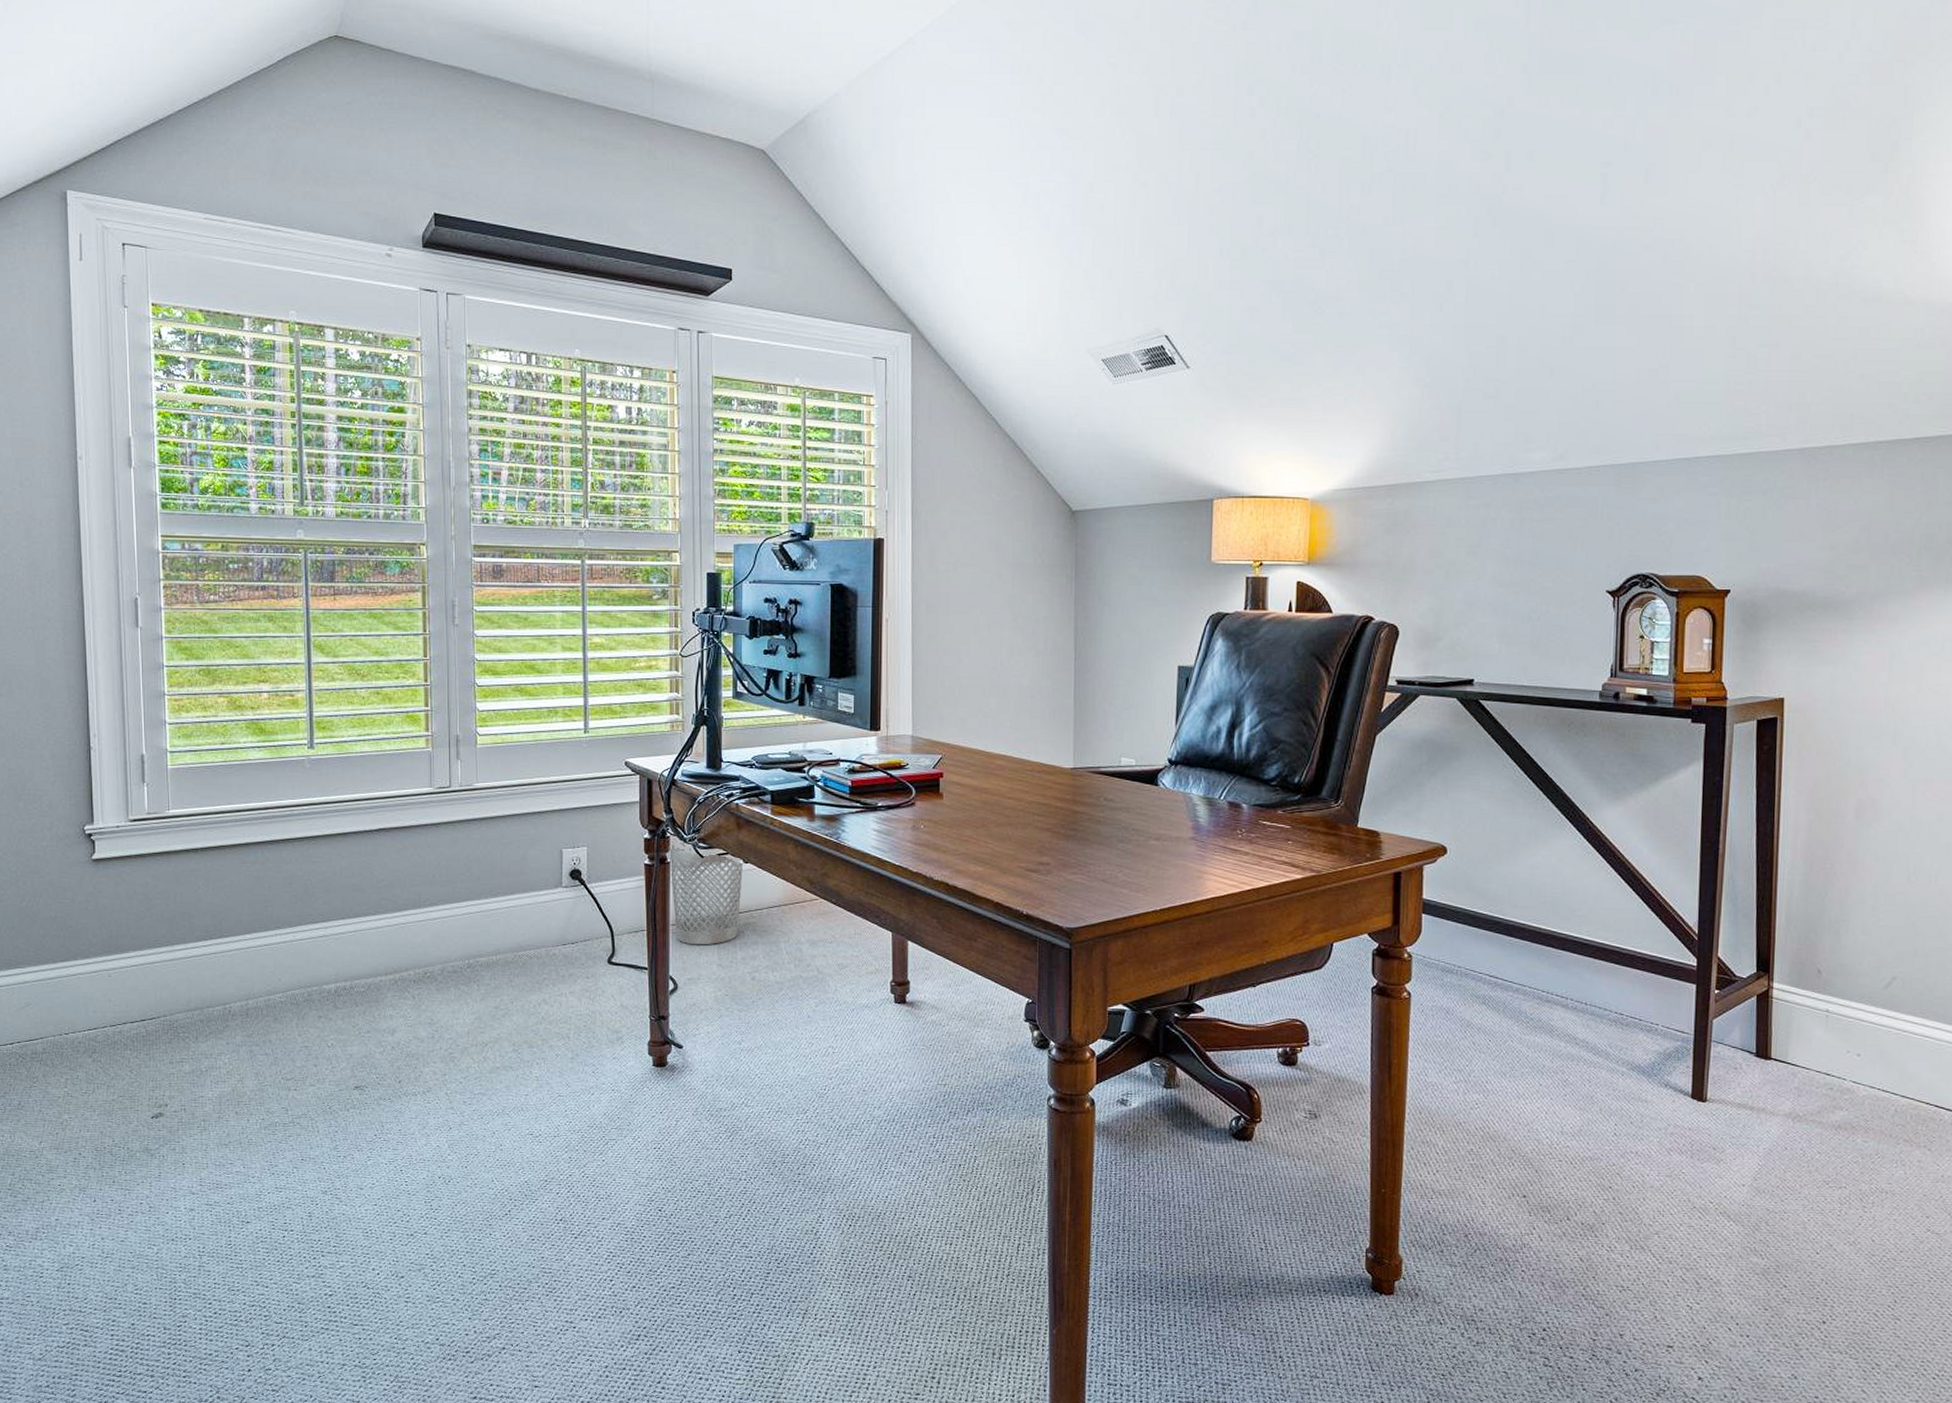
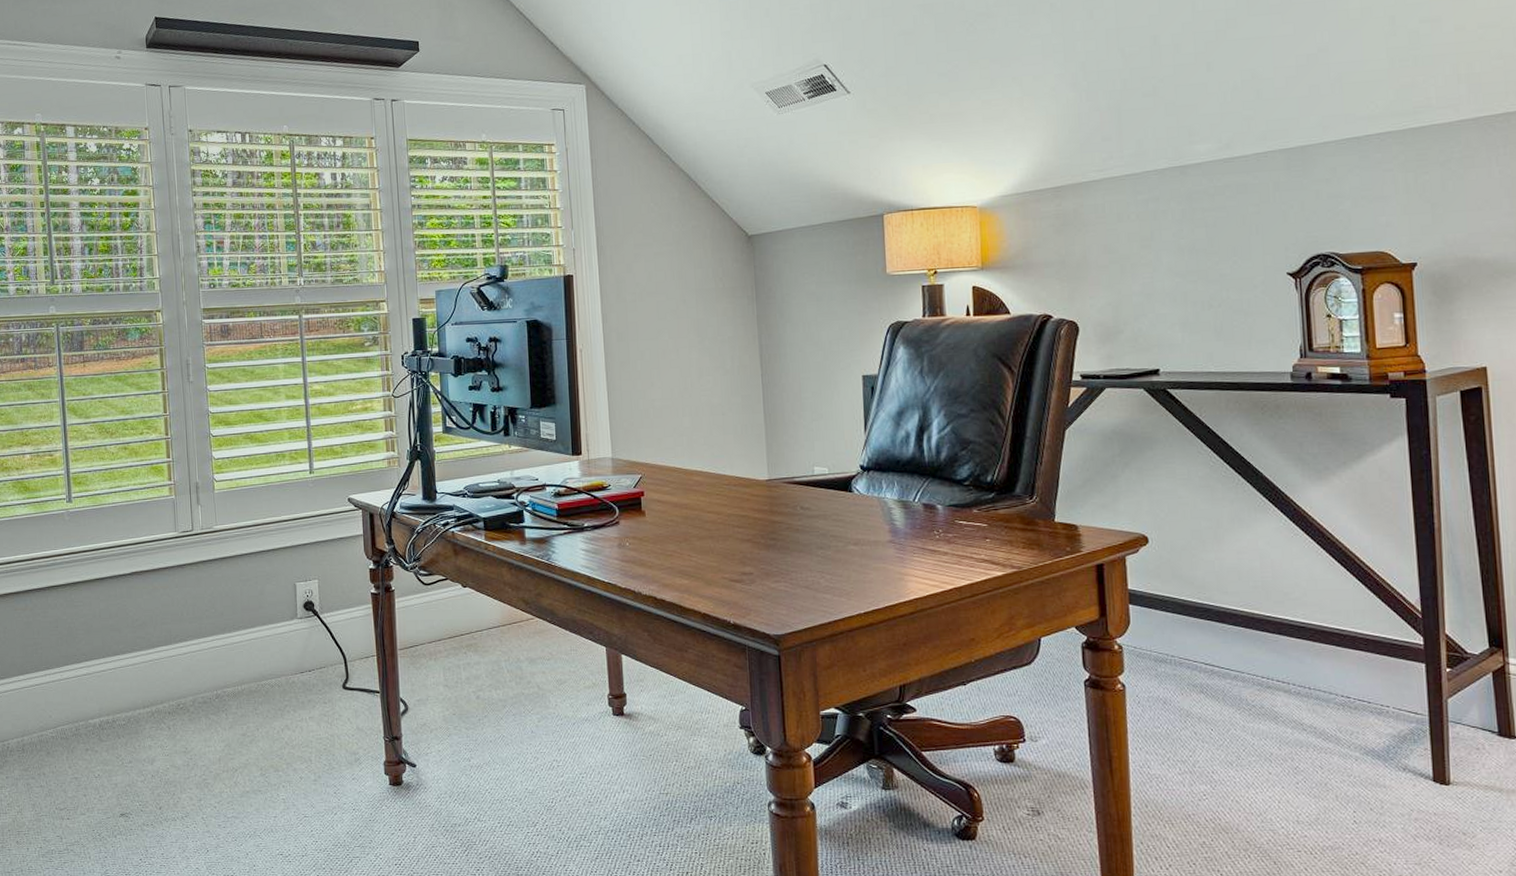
wastebasket: present [668,840,744,945] -> none [392,569,462,668]

